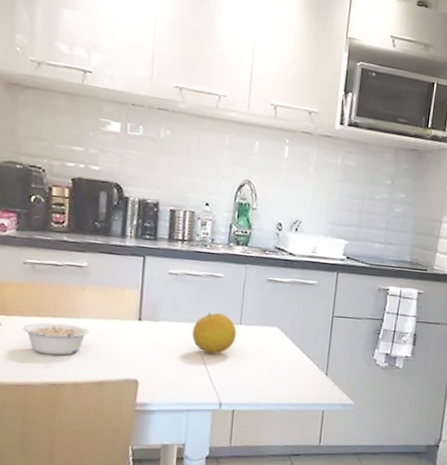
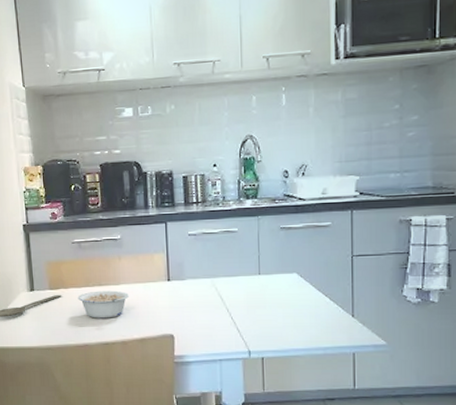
fruit: present [192,312,237,355] -> none [216,266,257,306]

